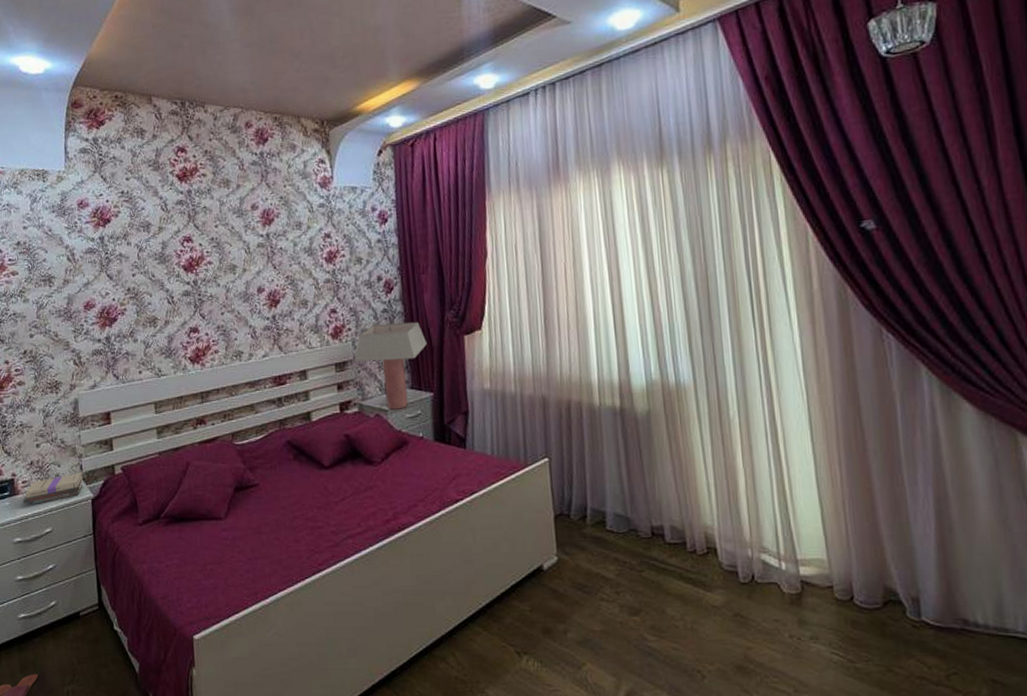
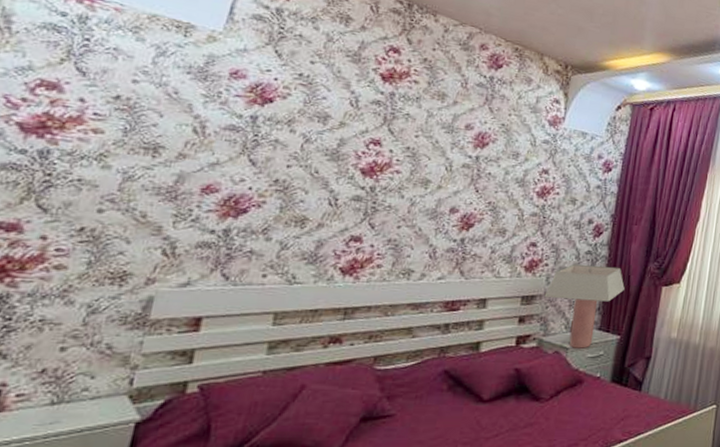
books: present [23,472,83,506] -> none [8,388,130,427]

